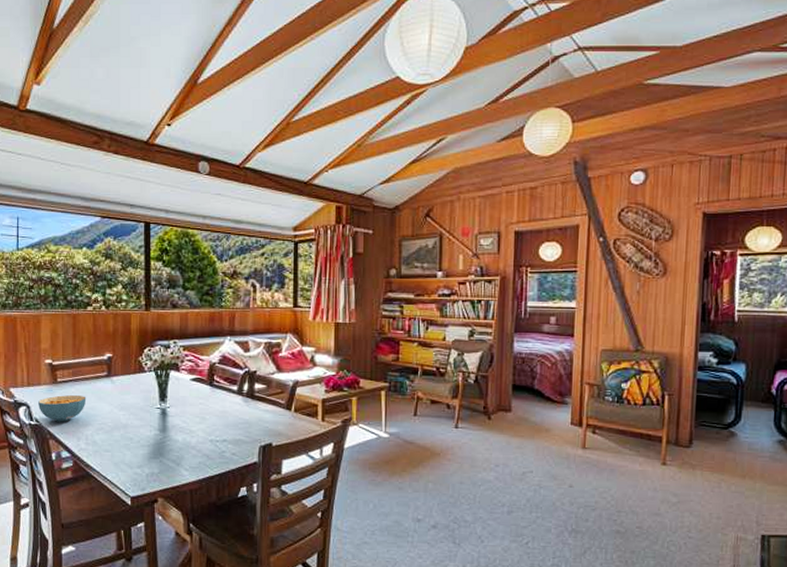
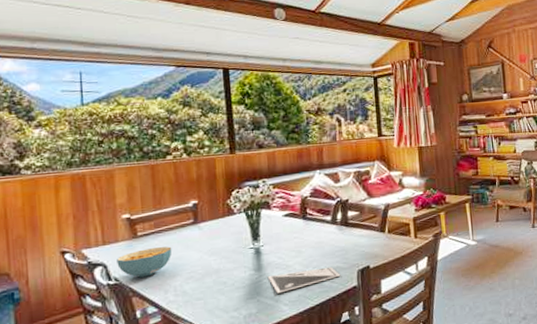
board game: none [171,438,242,458] -> present [267,266,341,294]

